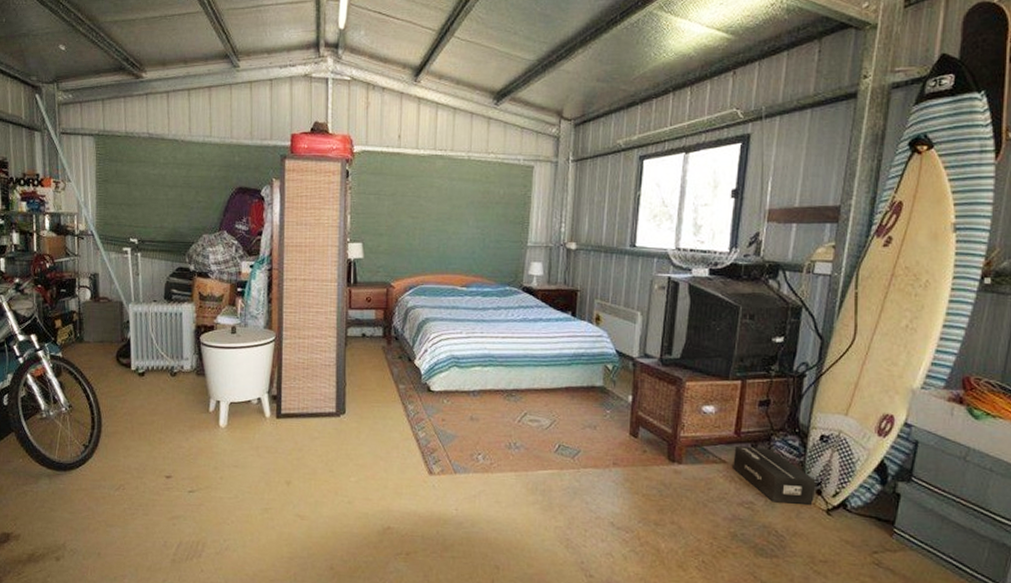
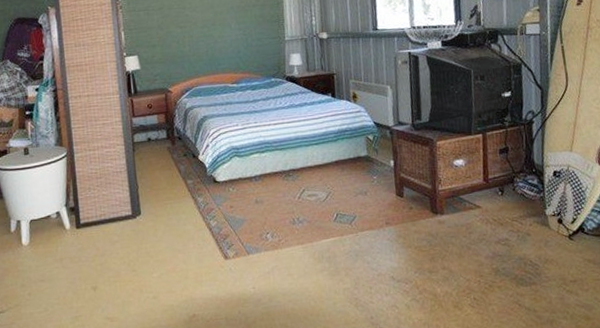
box: present [733,445,816,505] -> none [485,189,557,236]

